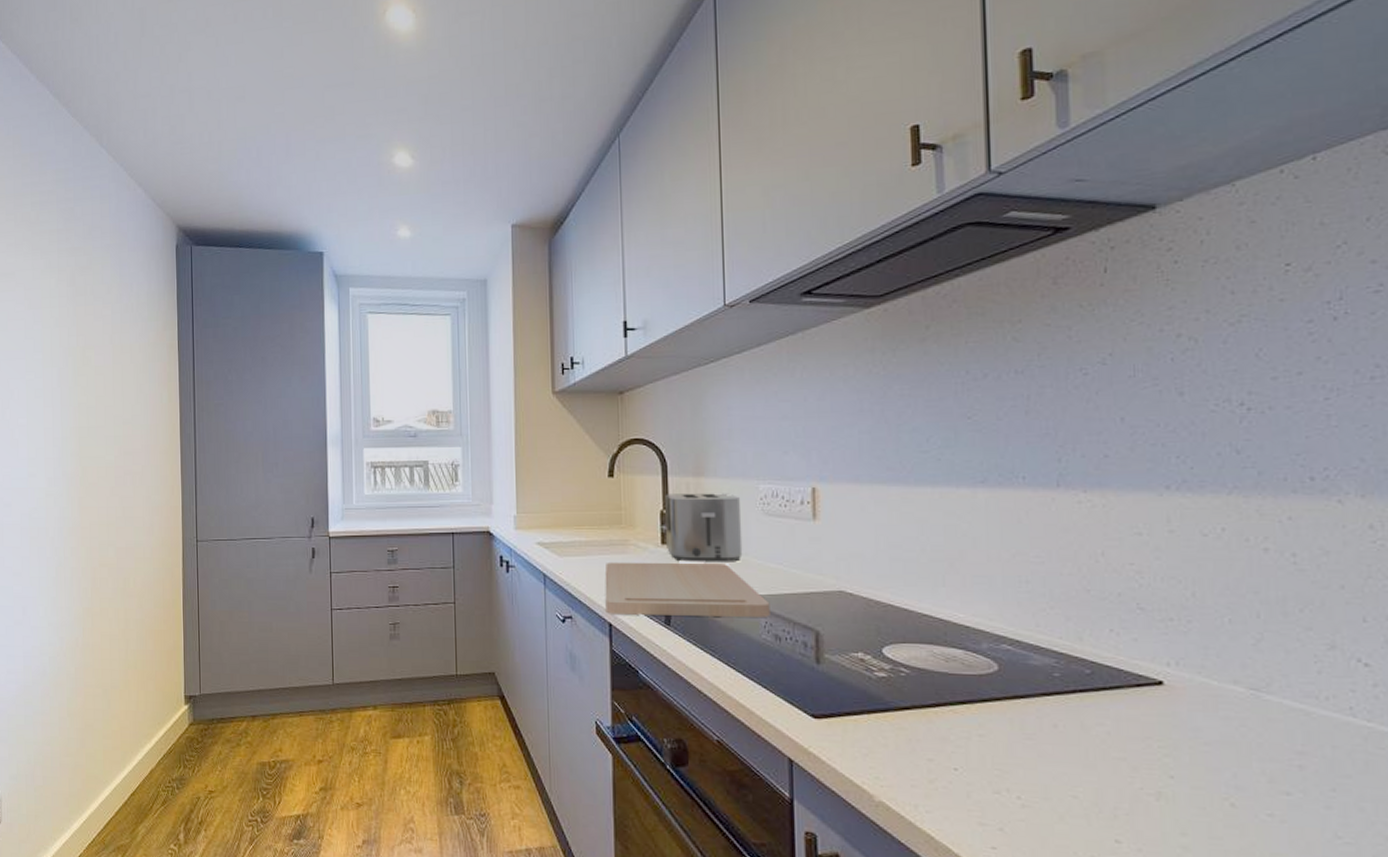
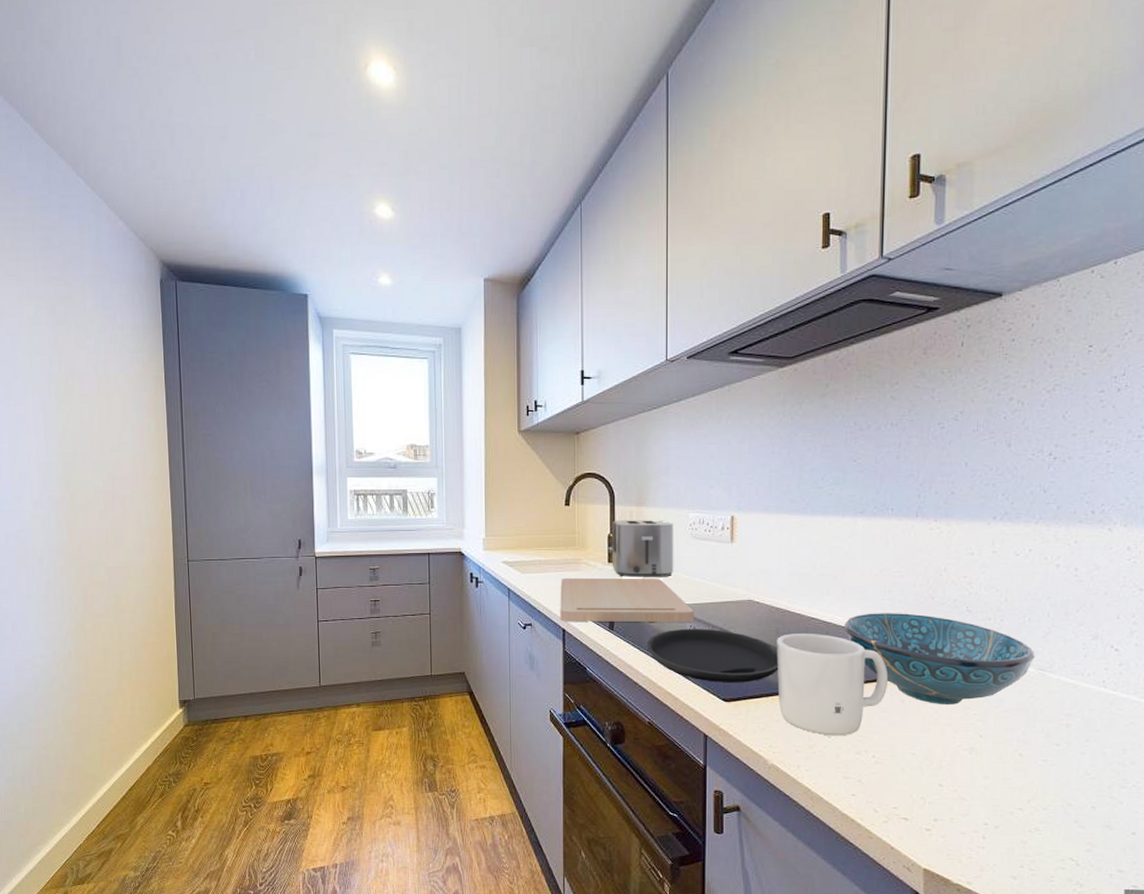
frying pan: none [711,625,883,695] -> present [646,628,779,683]
mug: none [878,633,1033,769] -> present [776,632,889,736]
decorative bowl: none [968,609,1243,733] -> present [844,613,1035,705]

